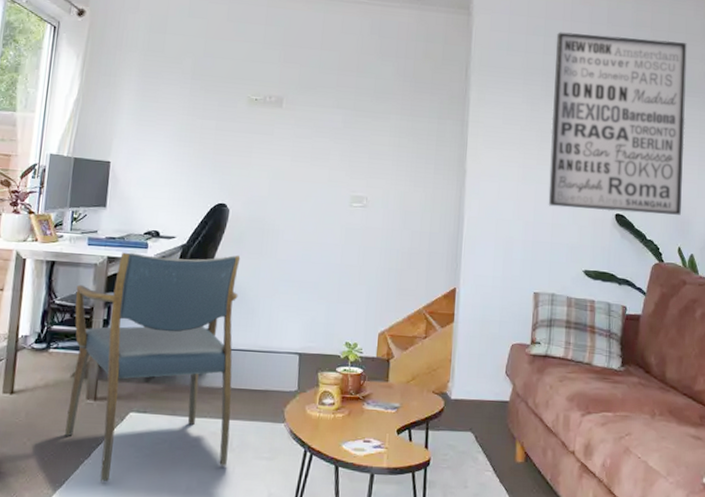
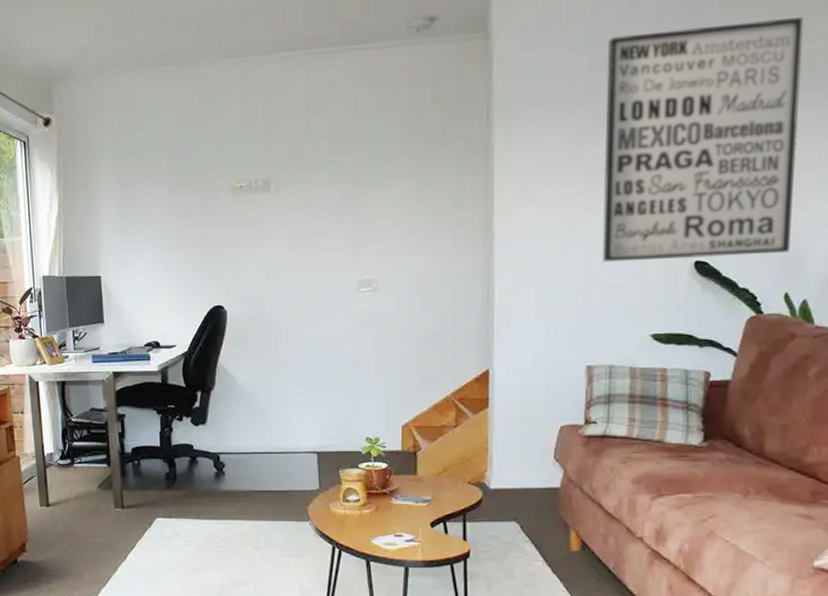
armchair: present [65,252,241,482] -> none [89,357,255,581]

